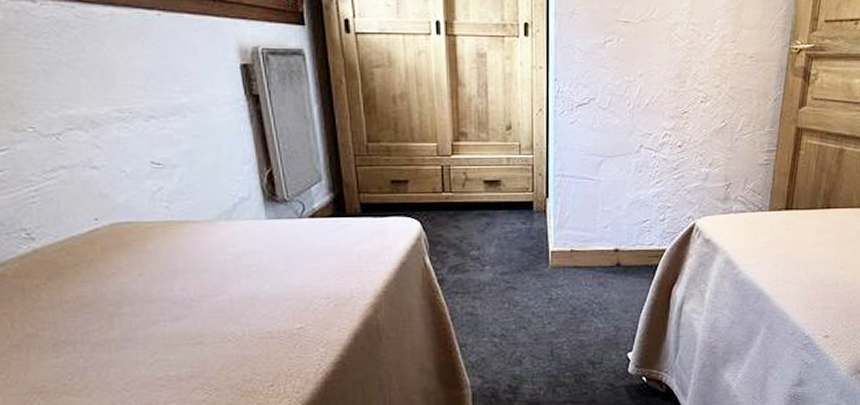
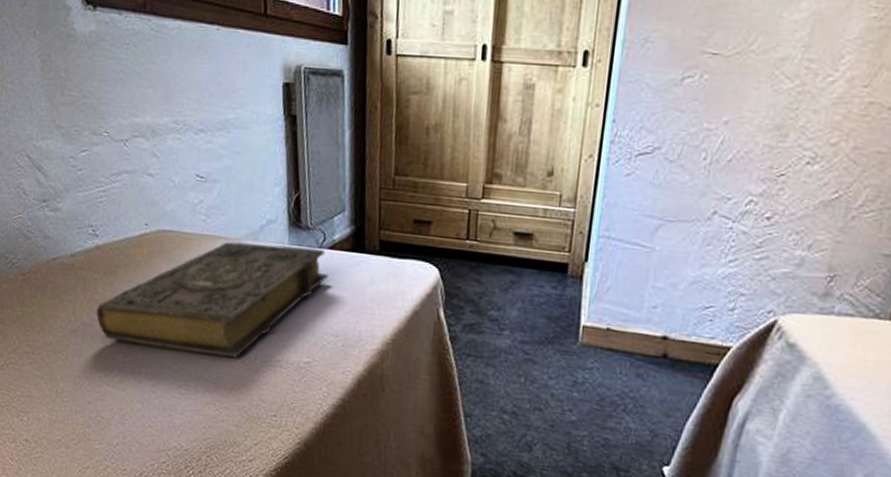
book: none [42,218,312,347] -> present [96,241,329,358]

